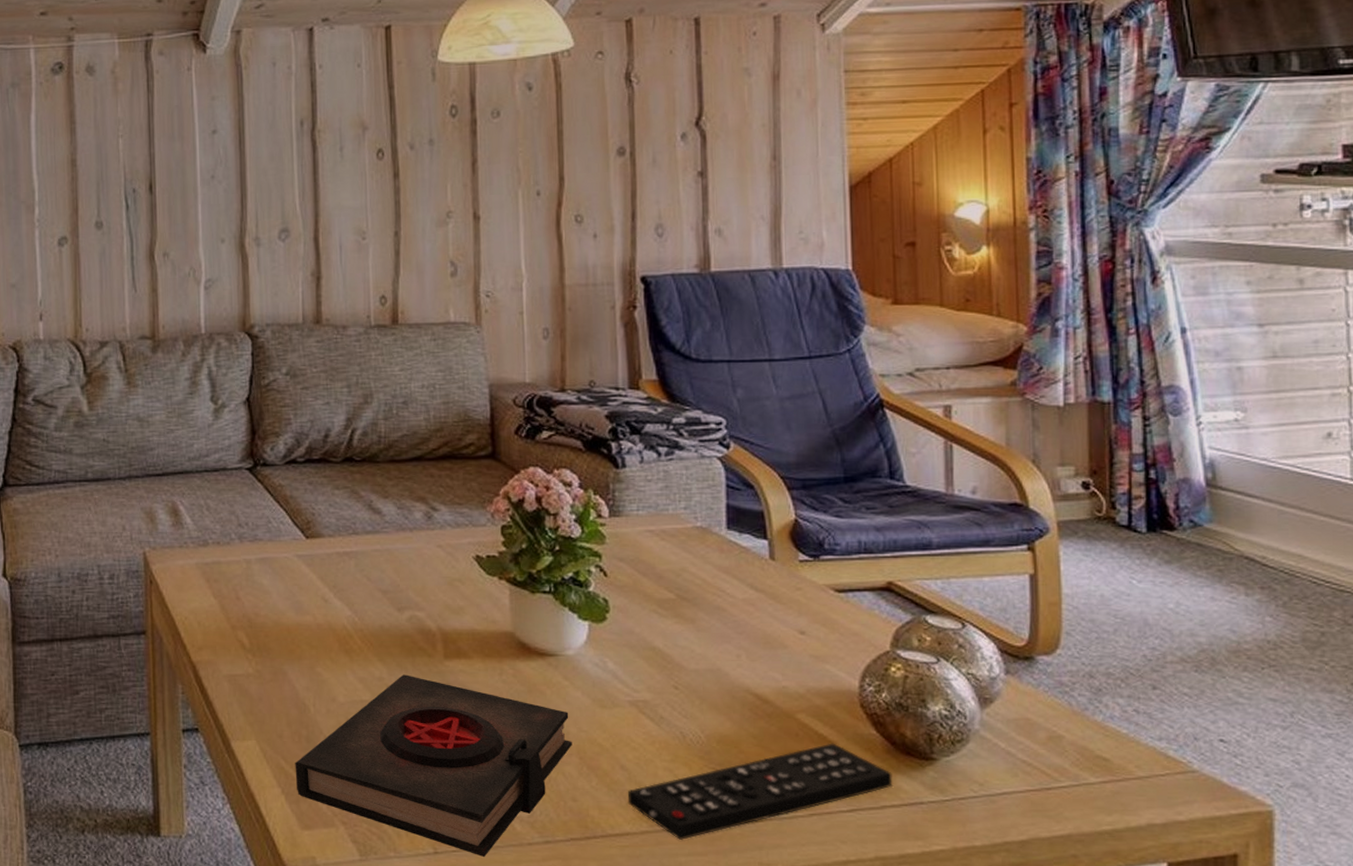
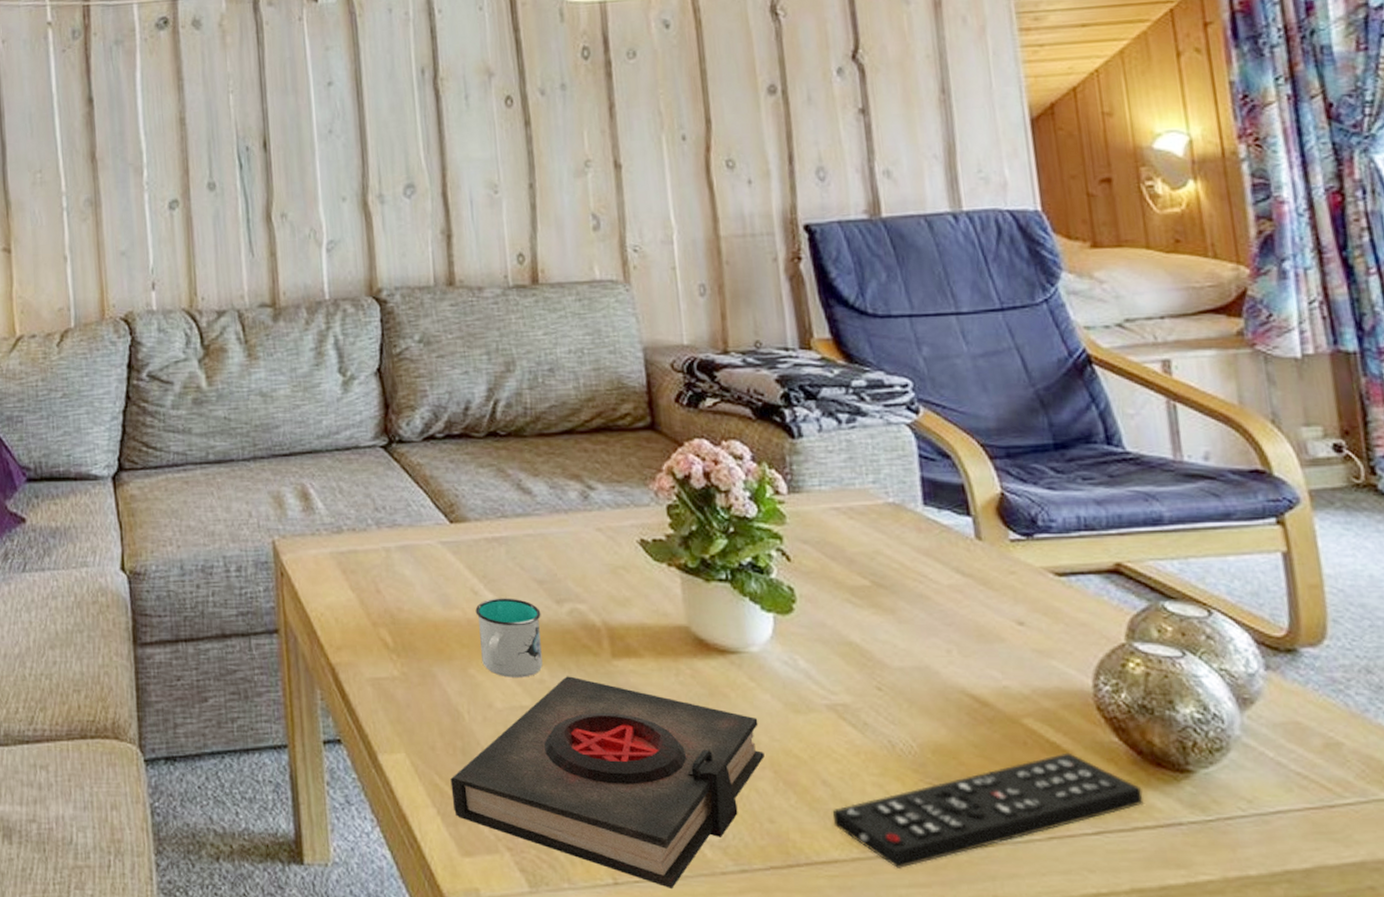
mug: none [325,605,383,675] -> present [475,598,543,677]

